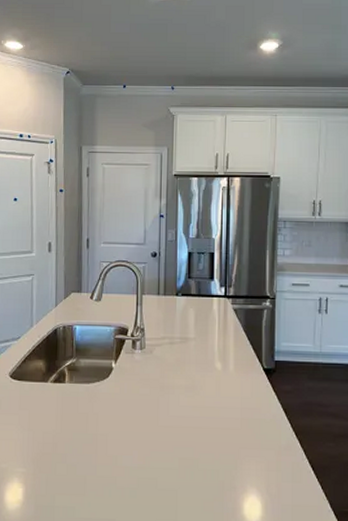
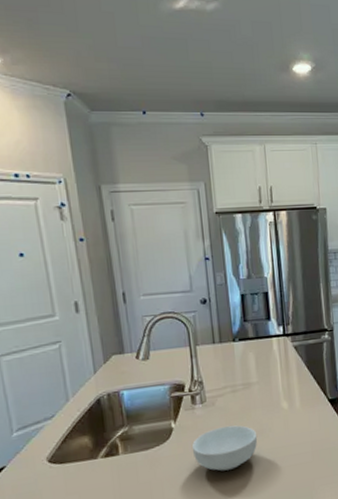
cereal bowl: none [127,375,189,419] -> present [191,425,258,472]

